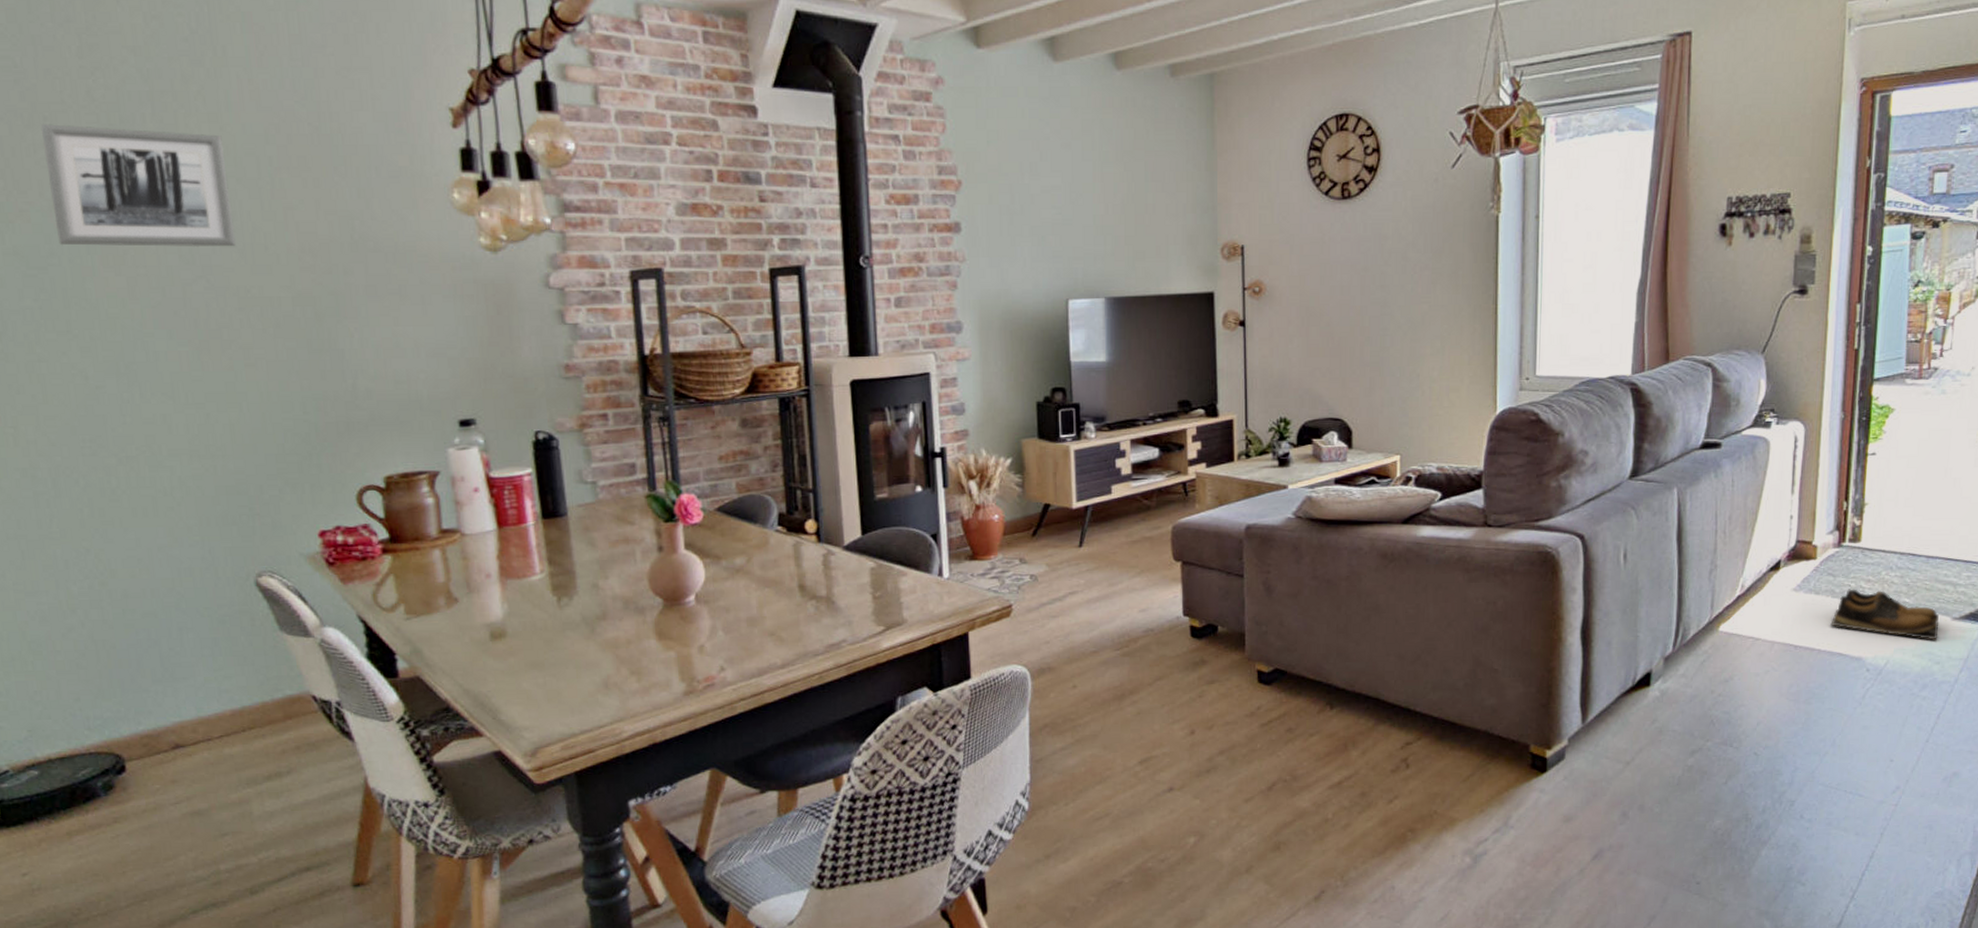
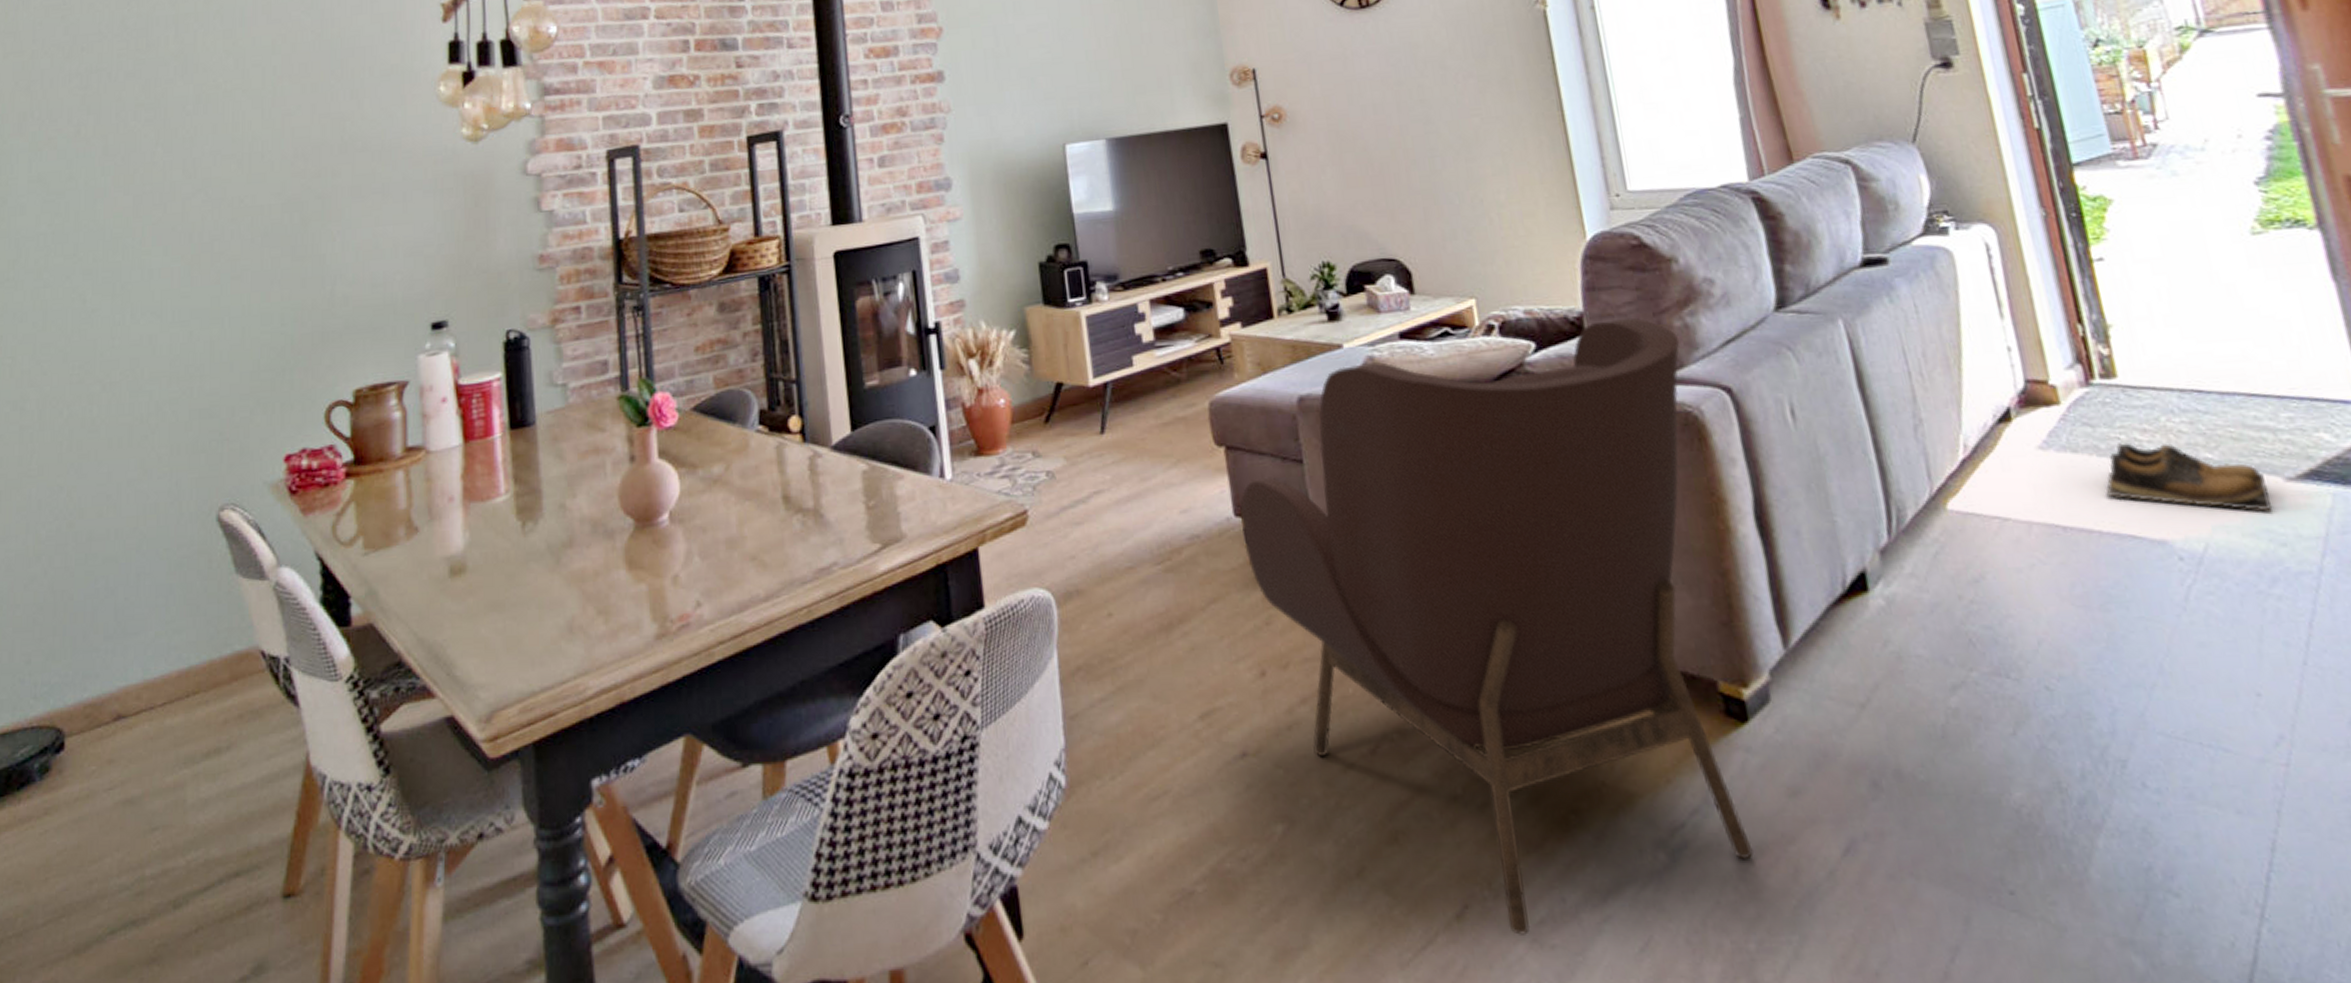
wall art: present [41,124,236,248] -> none [77,50,235,170]
armchair: none [1187,477,1553,910] -> present [1240,317,1755,935]

